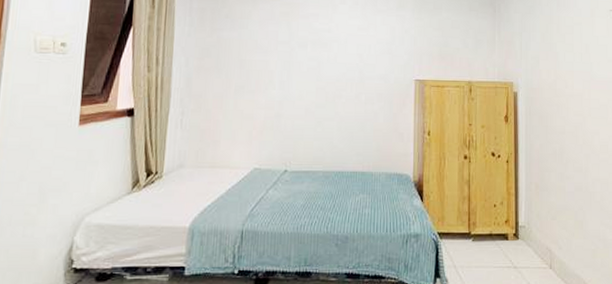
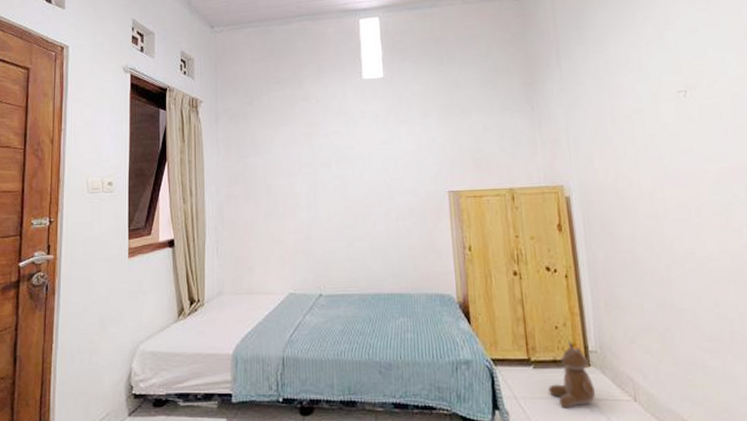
stuffed bear: none [483,217,521,274] -> present [548,341,596,407]

